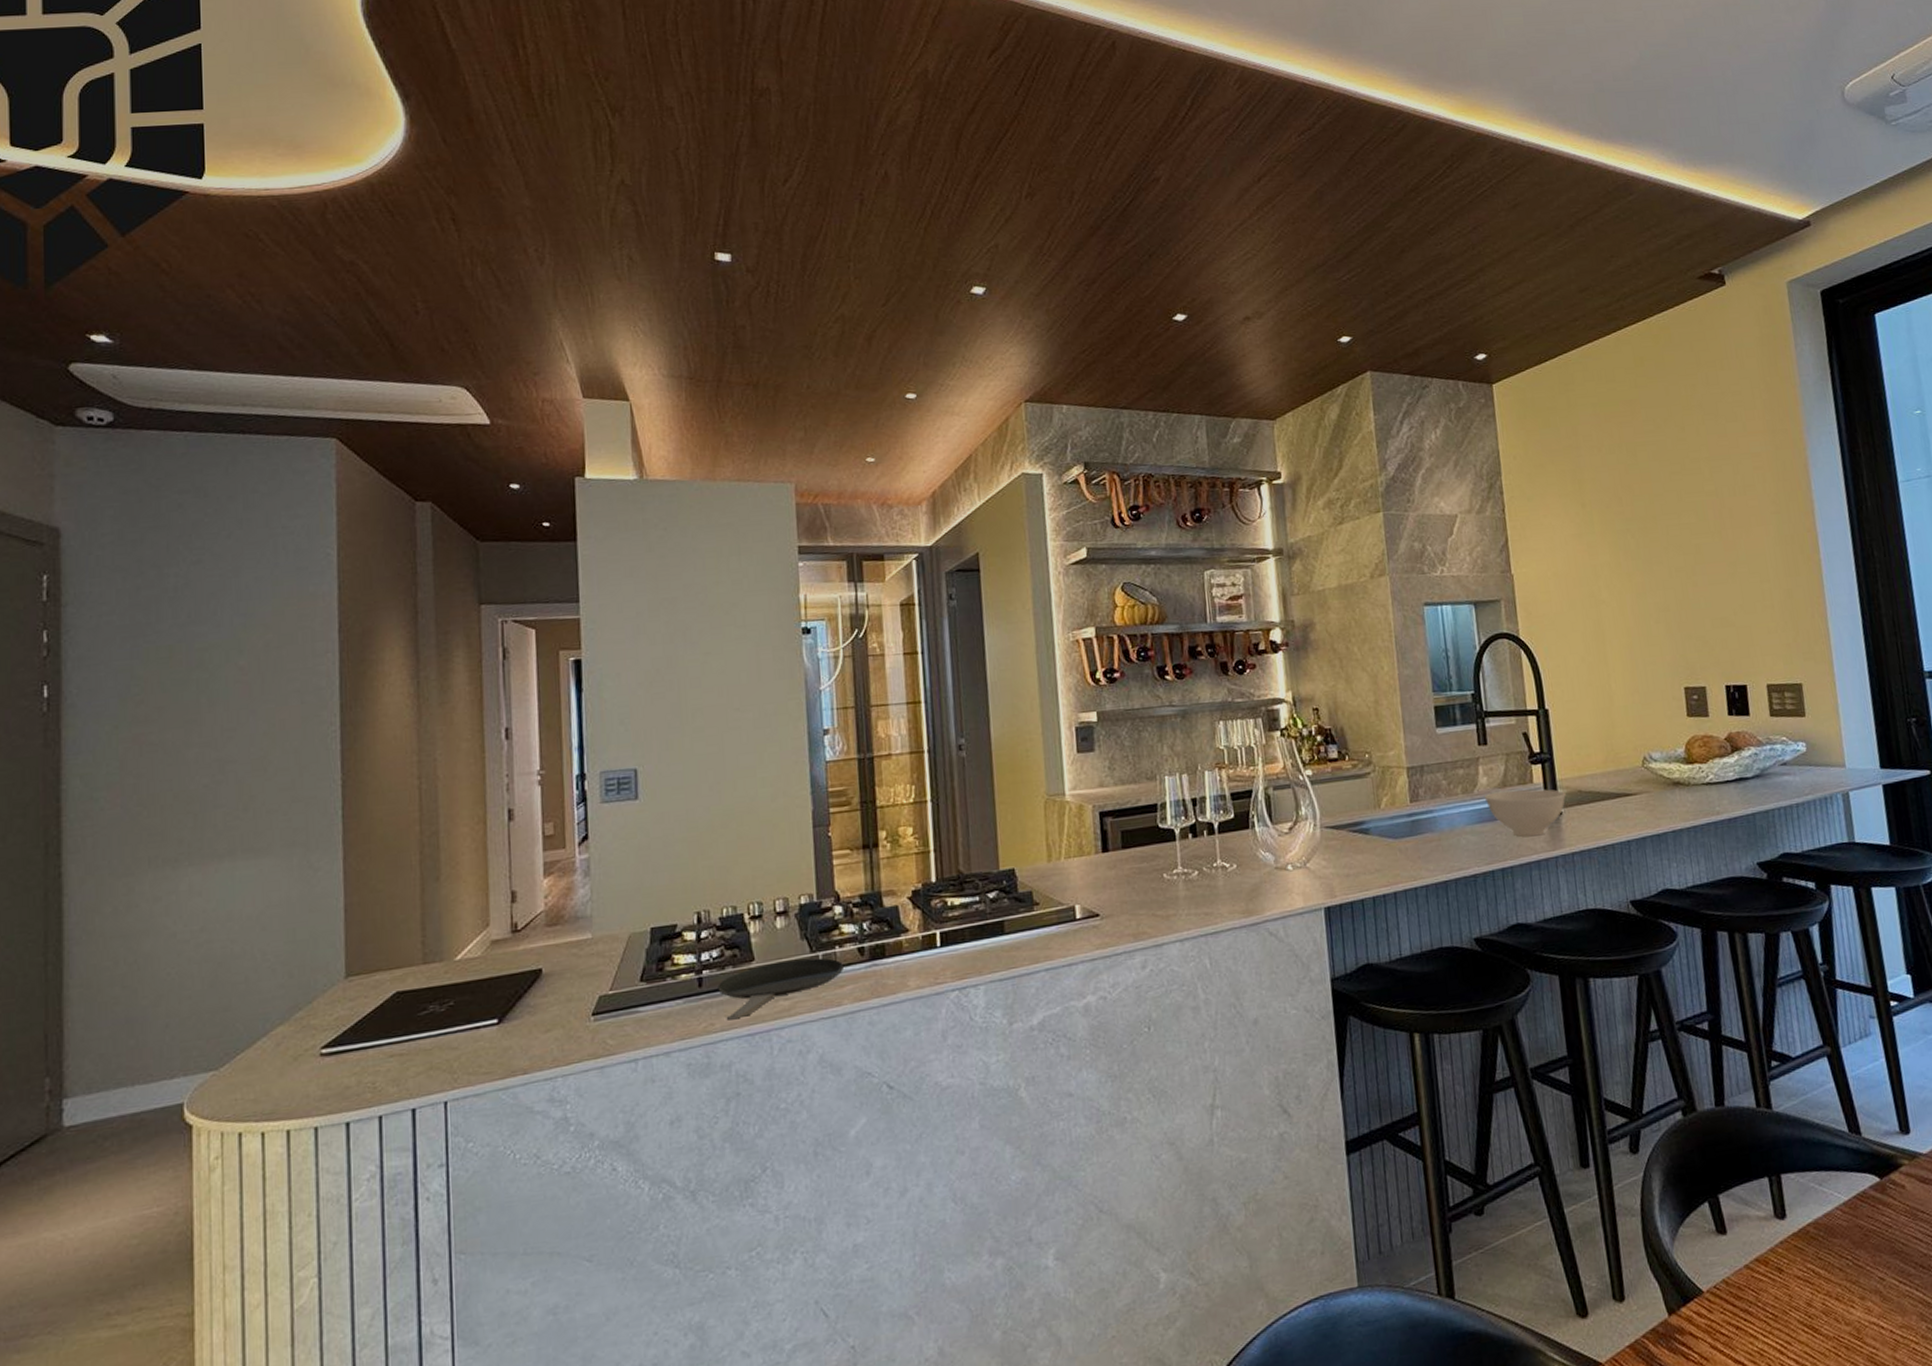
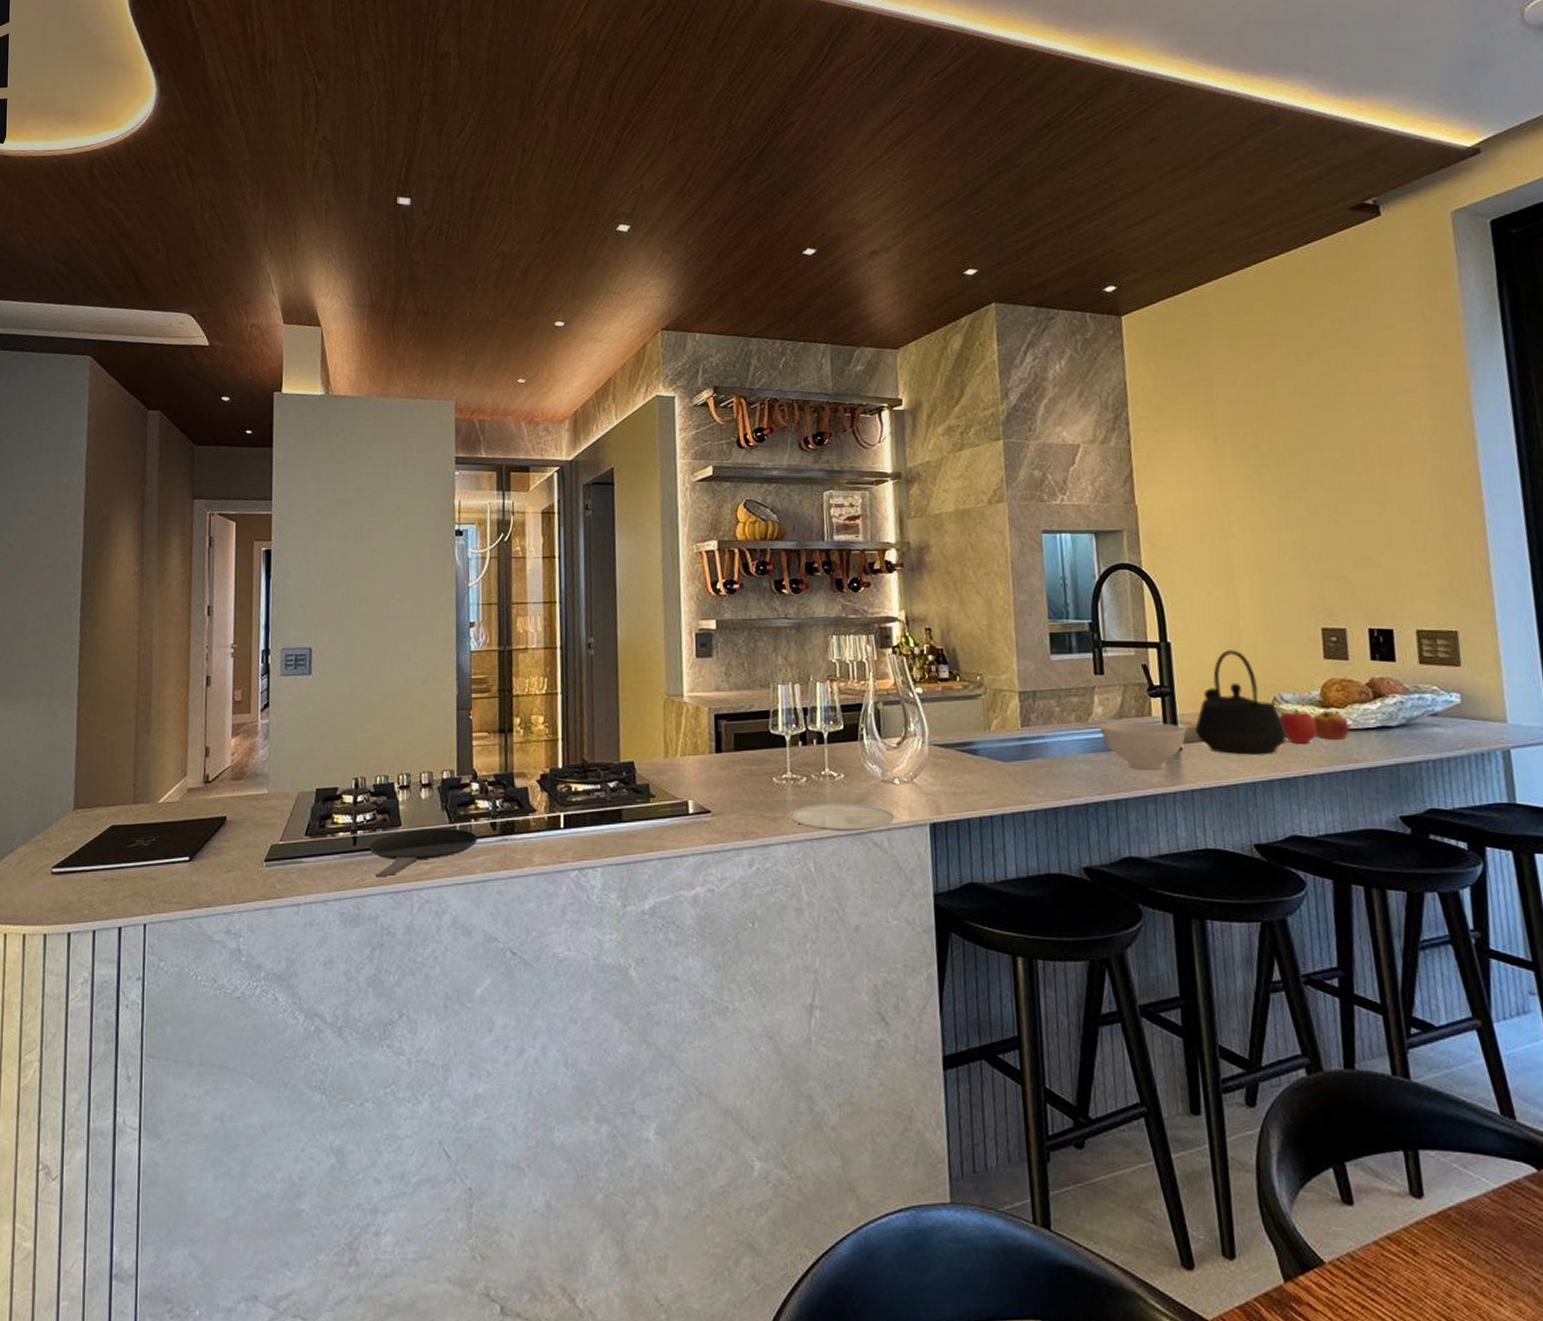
plate: none [1182,893,1290,925] -> present [789,803,895,832]
kettle: none [1572,713,1657,815] -> present [1194,650,1287,756]
fruit: none [1649,767,1684,801] -> present [1279,709,1318,745]
apple: none [1679,764,1712,796] -> present [1313,707,1350,741]

